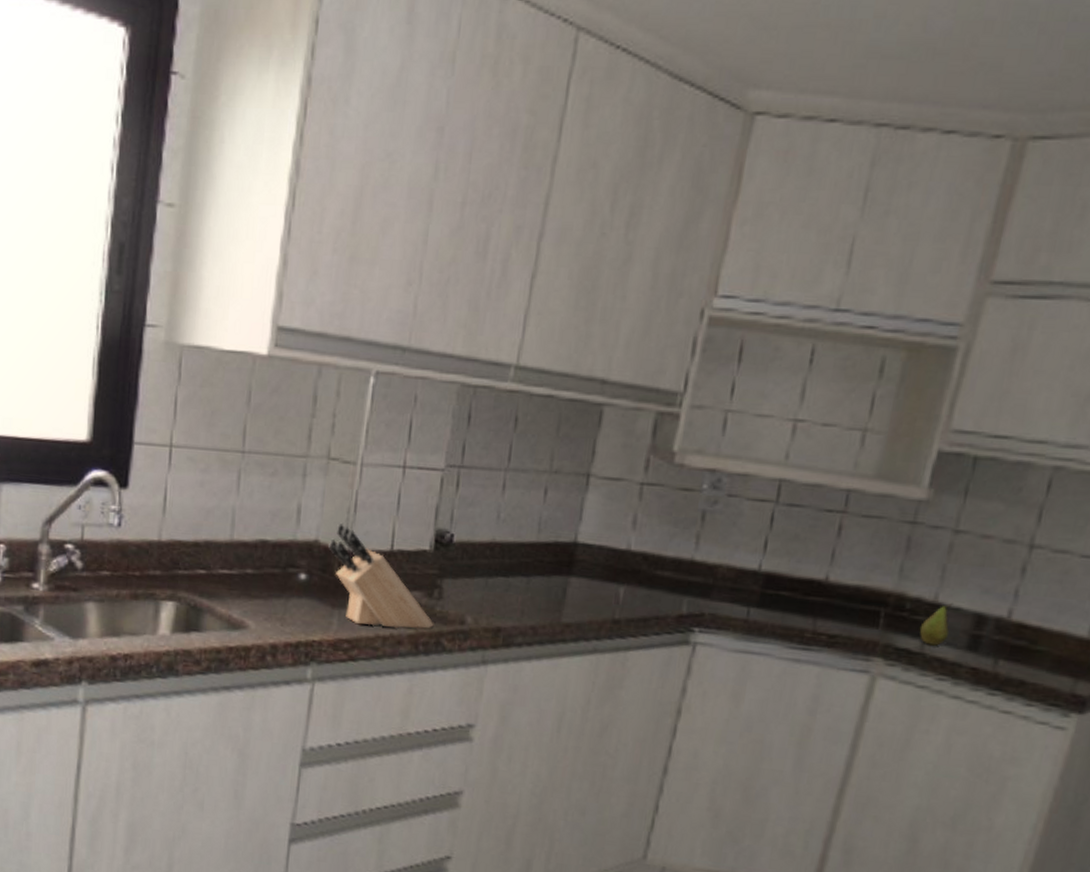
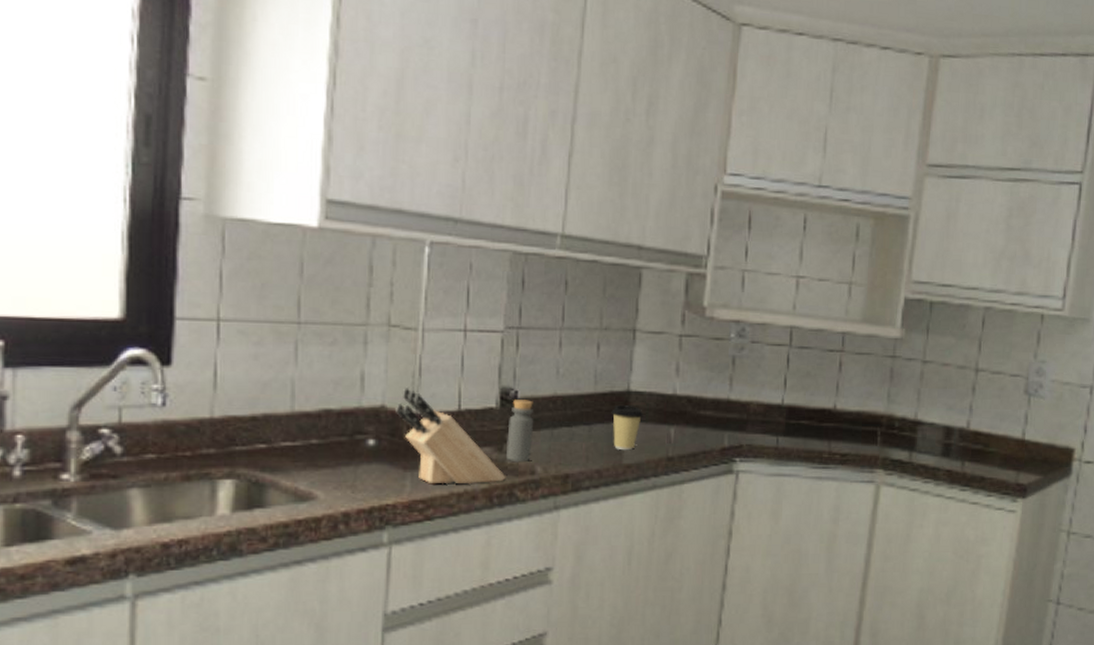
bottle: none [435,543,469,610] -> present [505,399,534,461]
coffee cup: none [553,557,590,608] -> present [611,405,643,451]
fruit: present [919,602,953,646] -> none [907,419,928,455]

